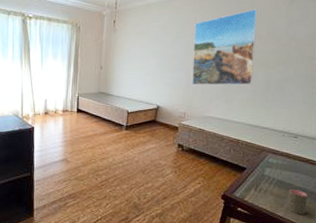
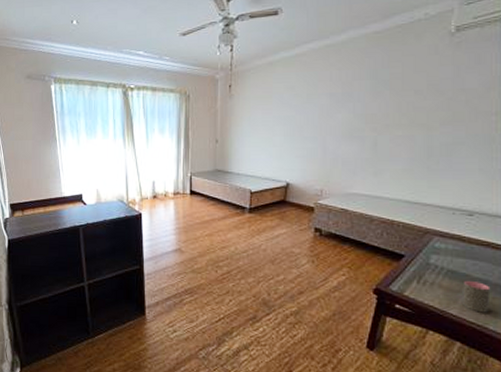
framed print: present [192,9,258,85] -> none [330,56,412,155]

